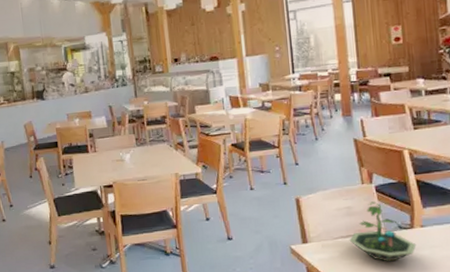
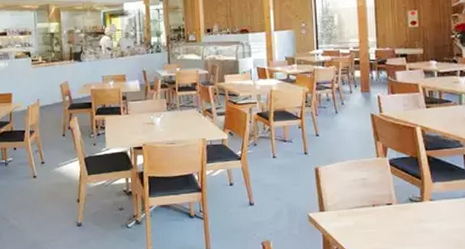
terrarium: present [349,201,417,262] -> none [363,174,426,233]

